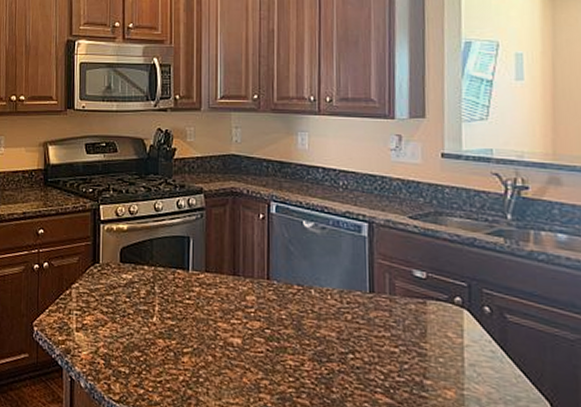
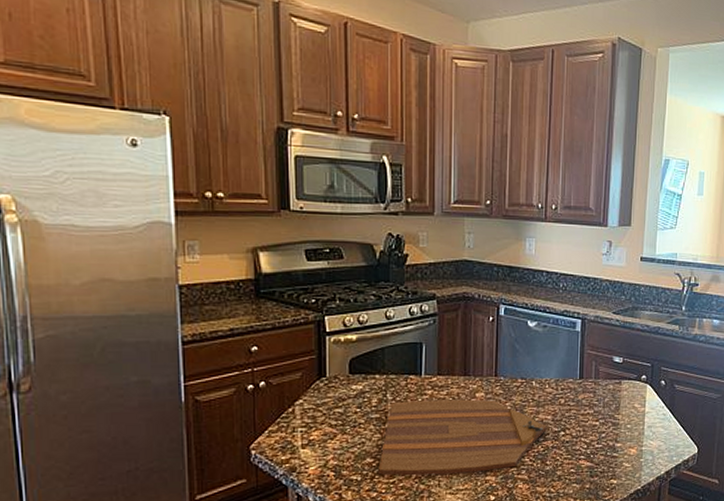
cutting board: none [145,295,331,388] -> present [378,399,547,476]

